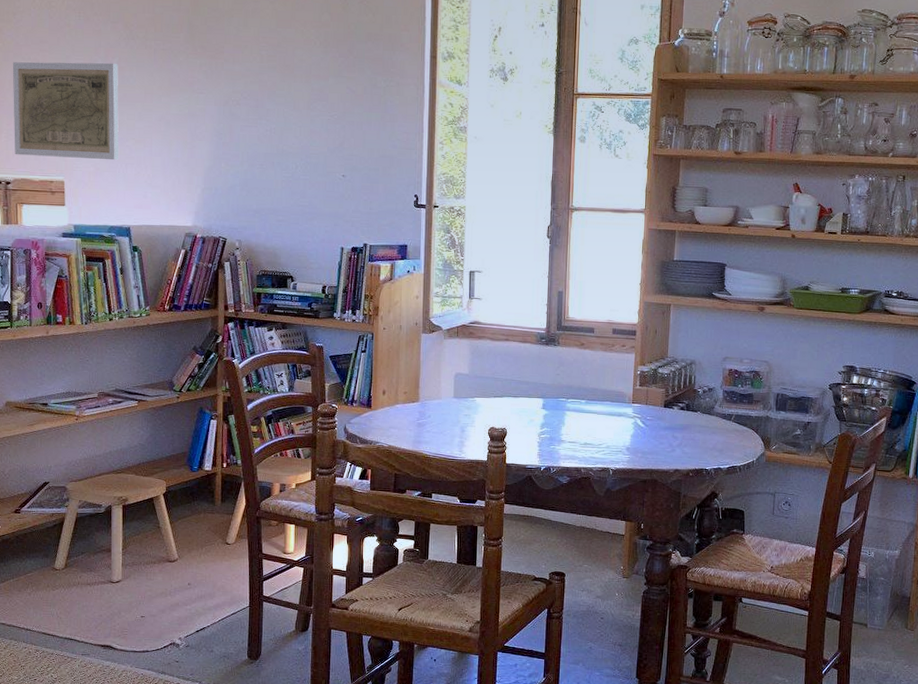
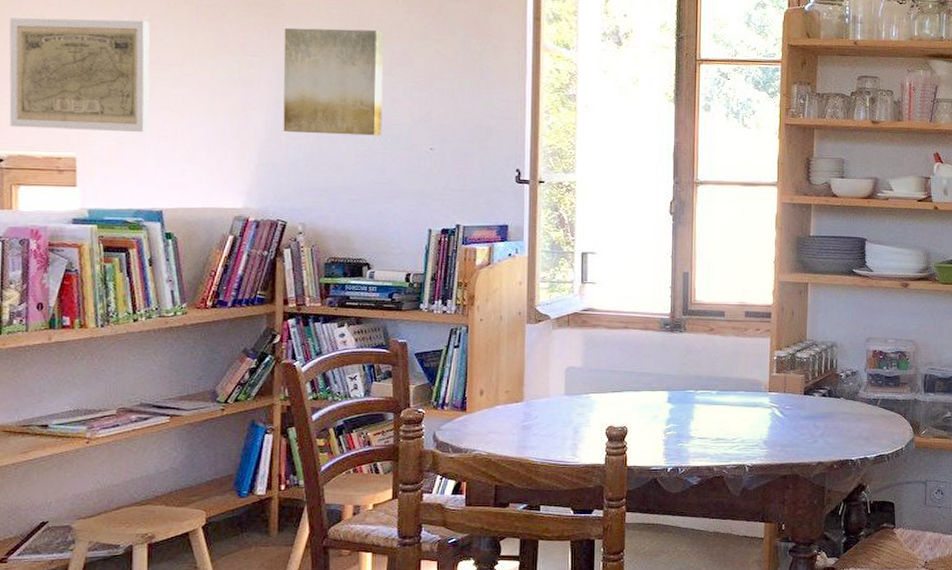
wall art: none [223,68,304,164] -> present [283,27,383,136]

